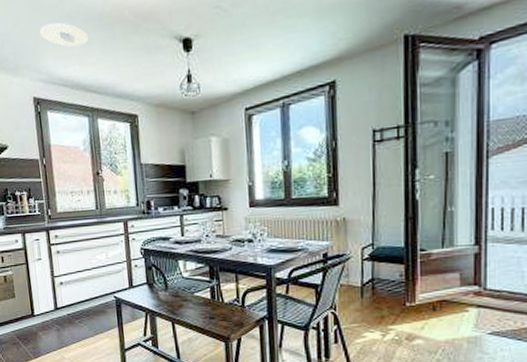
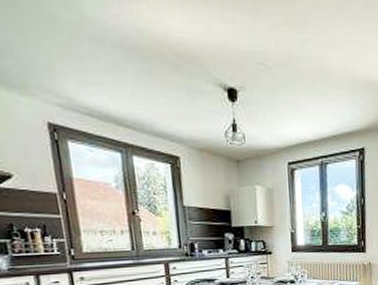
recessed light: present [39,22,89,47] -> none [54,41,121,75]

